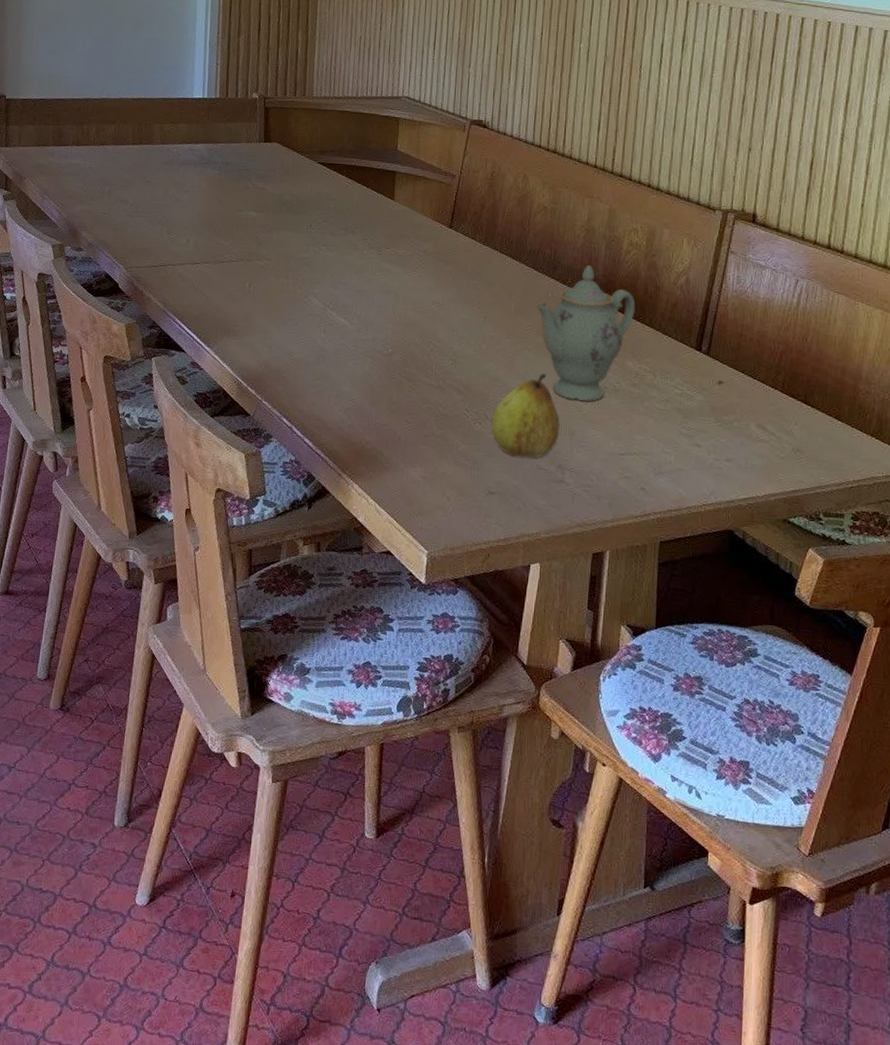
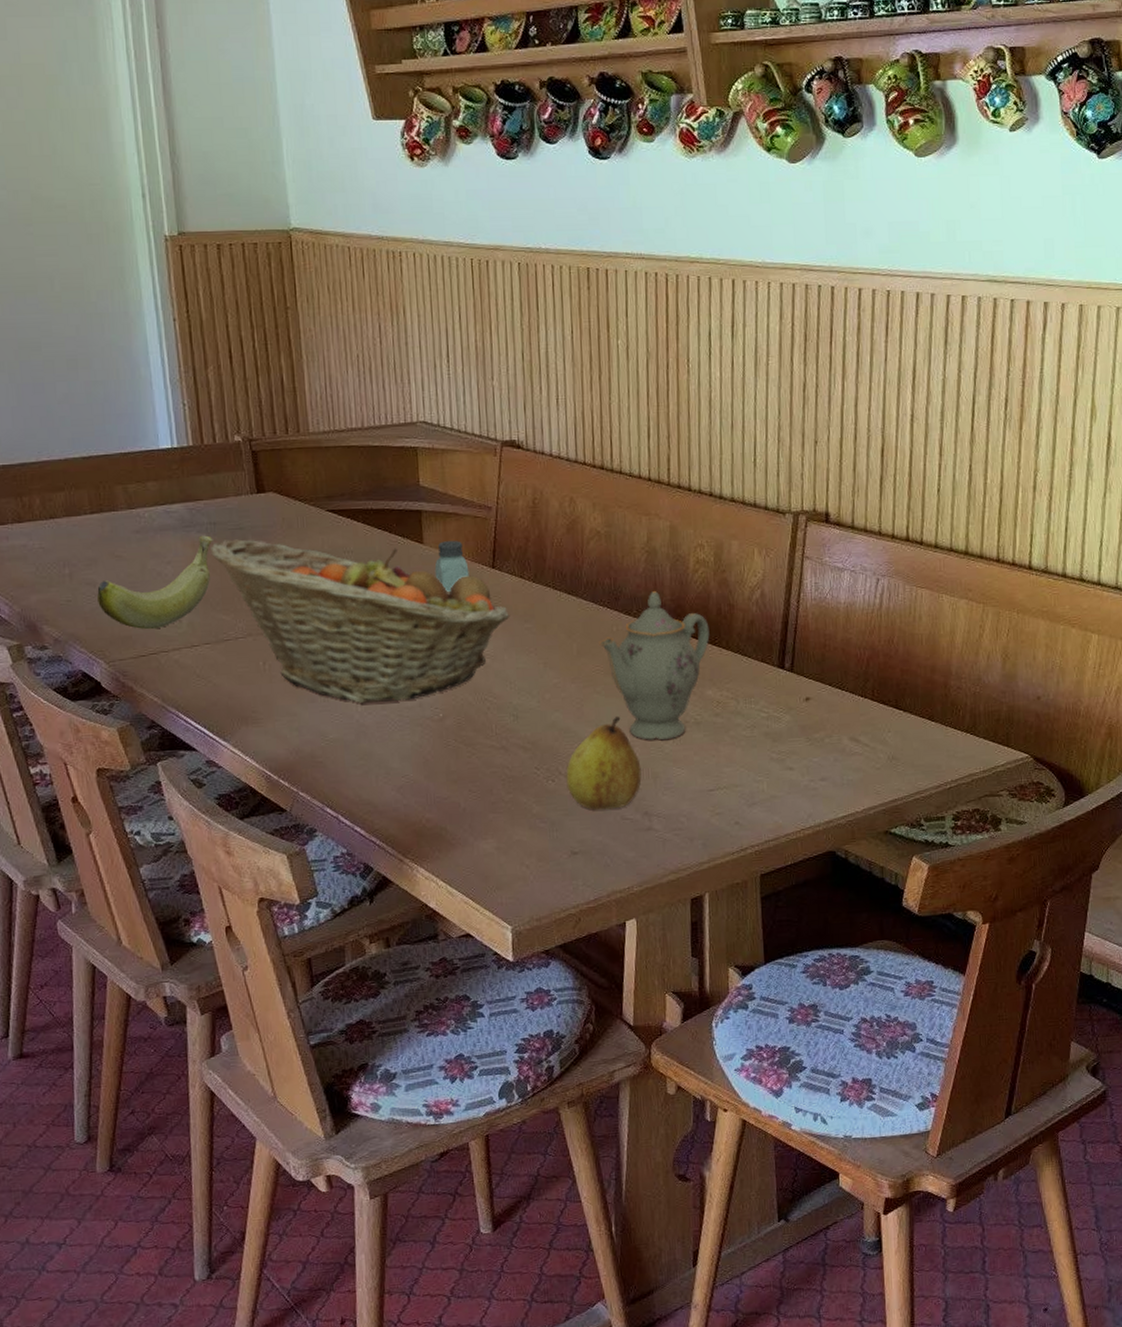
banana: none [126,172,224,245] -> present [97,535,213,630]
fruit basket: none [221,178,460,334] -> present [211,539,510,703]
saltshaker: none [400,200,430,245] -> present [434,541,469,593]

